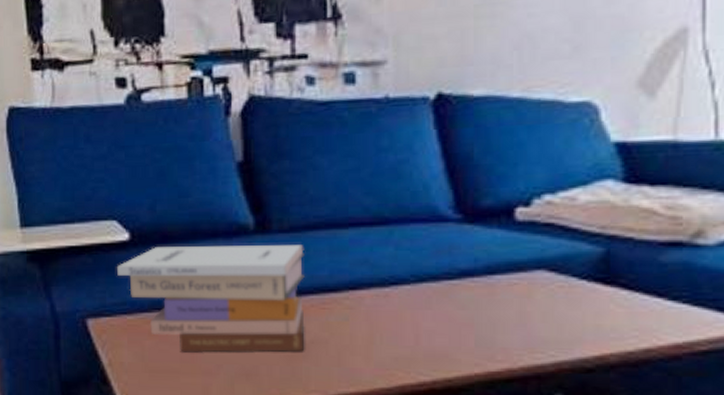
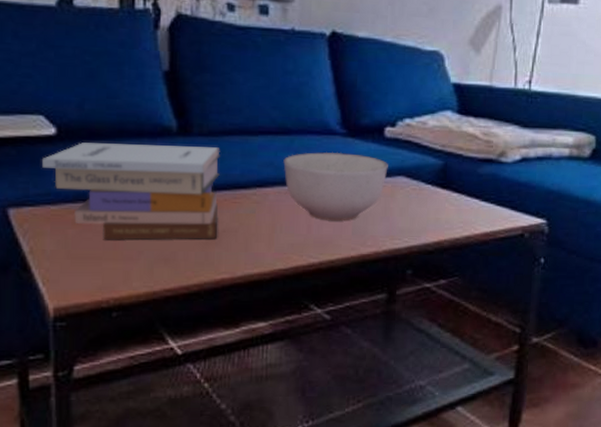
bowl: none [381,242,522,329] -> present [283,151,388,220]

